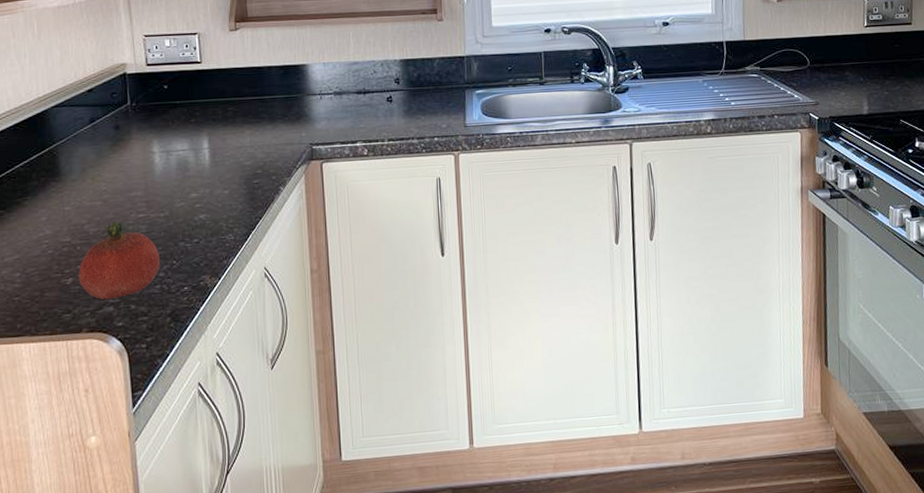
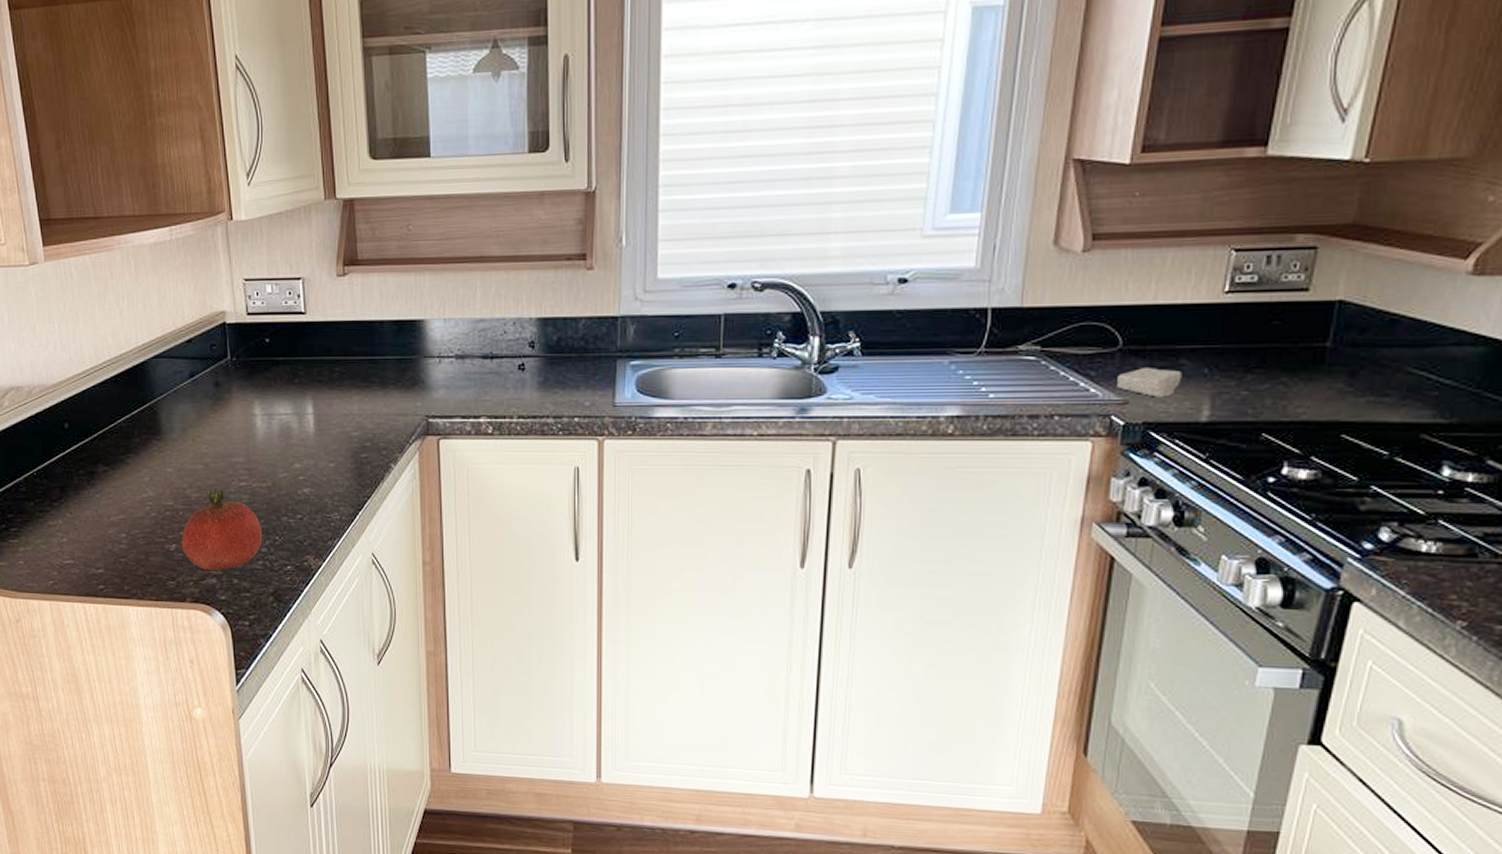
soap bar: none [810,78,848,99] -> present [1117,366,1182,398]

